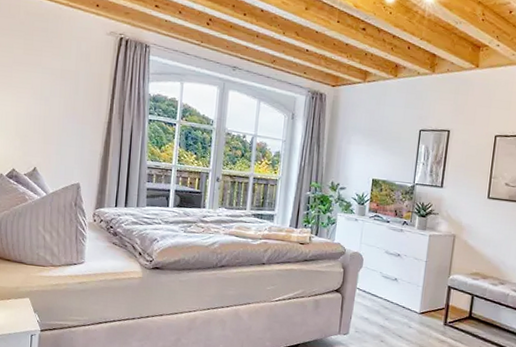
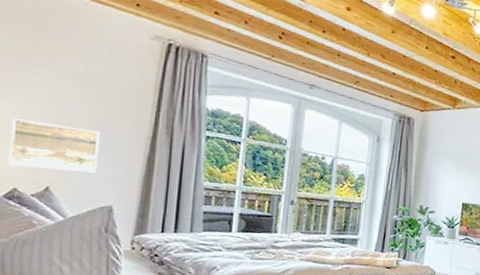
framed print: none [9,111,71,155] -> present [8,119,100,173]

